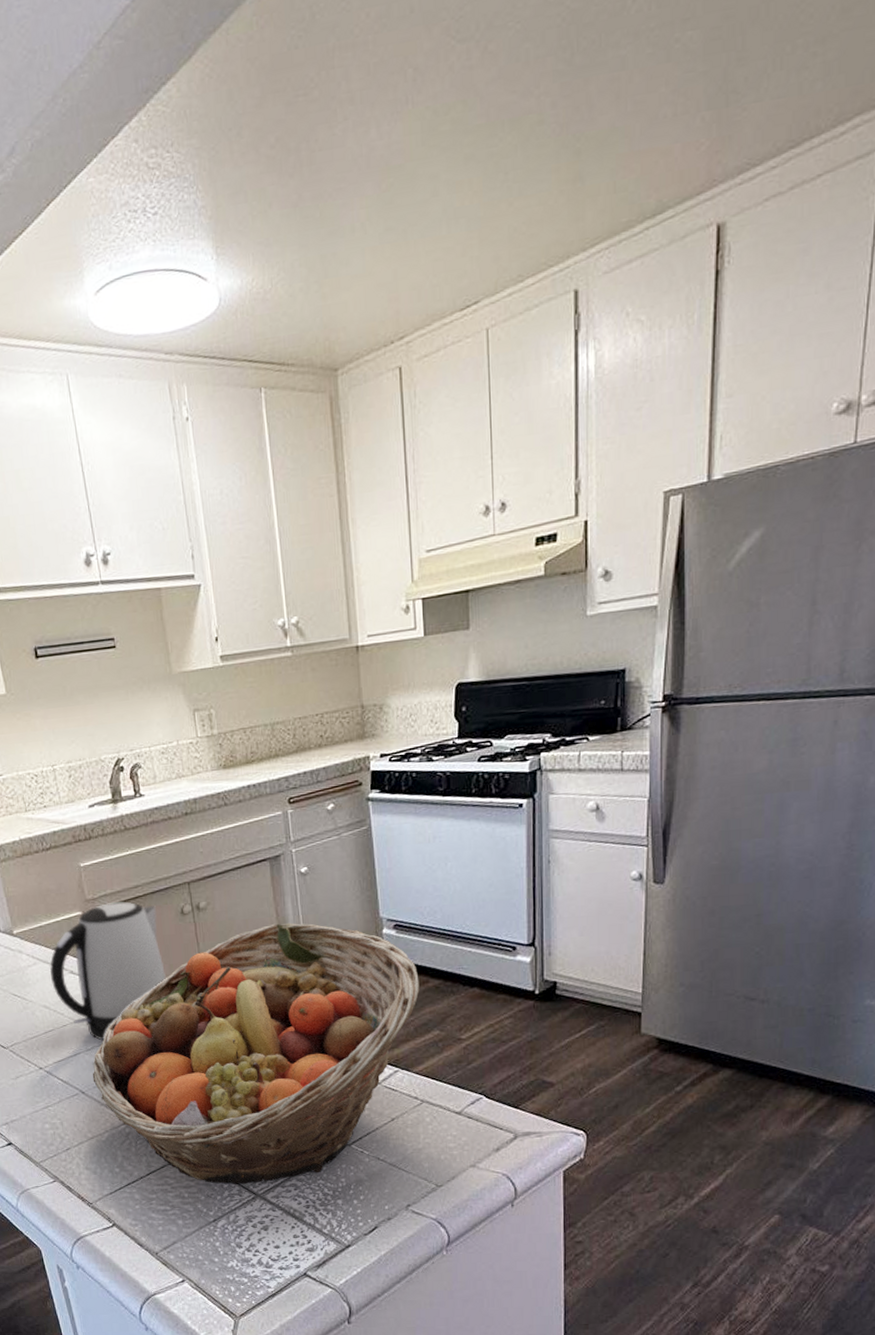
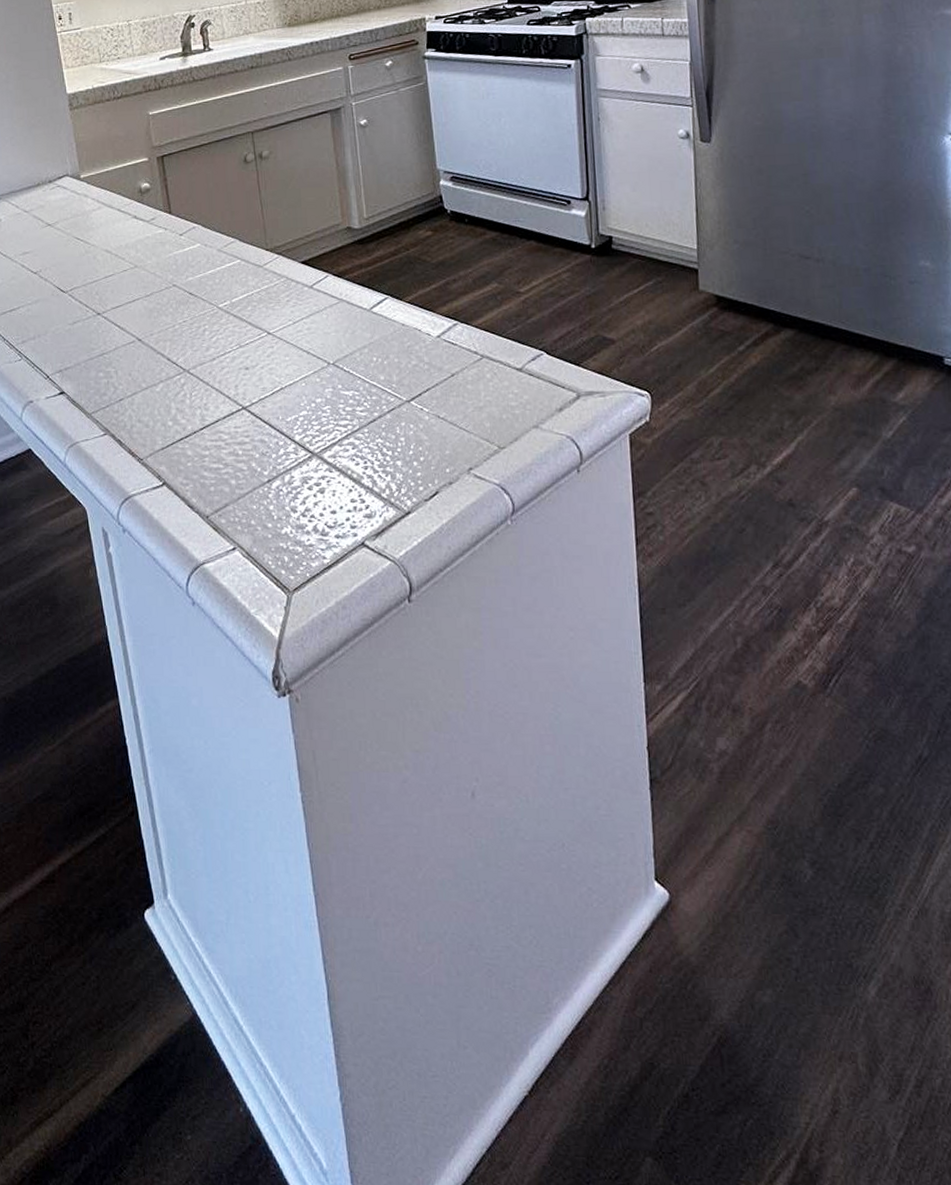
kettle: present [49,901,167,1041] -> none [114,149,228,287]
fruit basket: present [92,922,420,1184] -> none [150,172,477,442]

